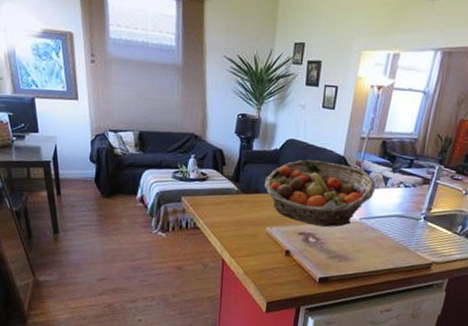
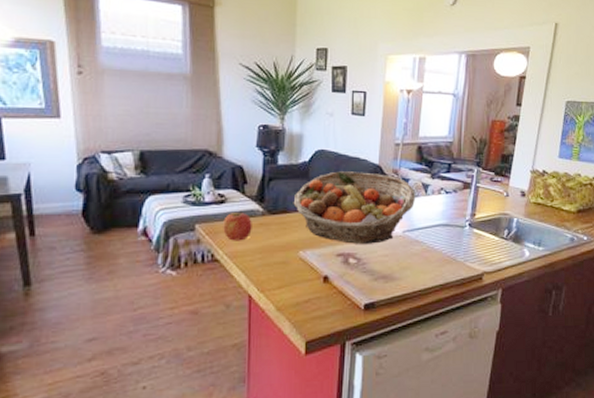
apple: none [204,189,228,214] -> present [223,211,252,241]

